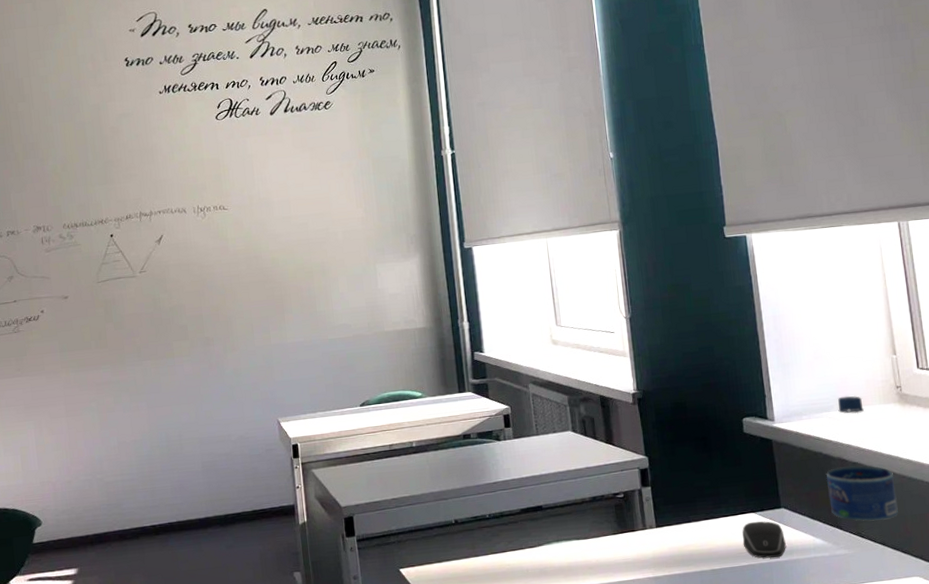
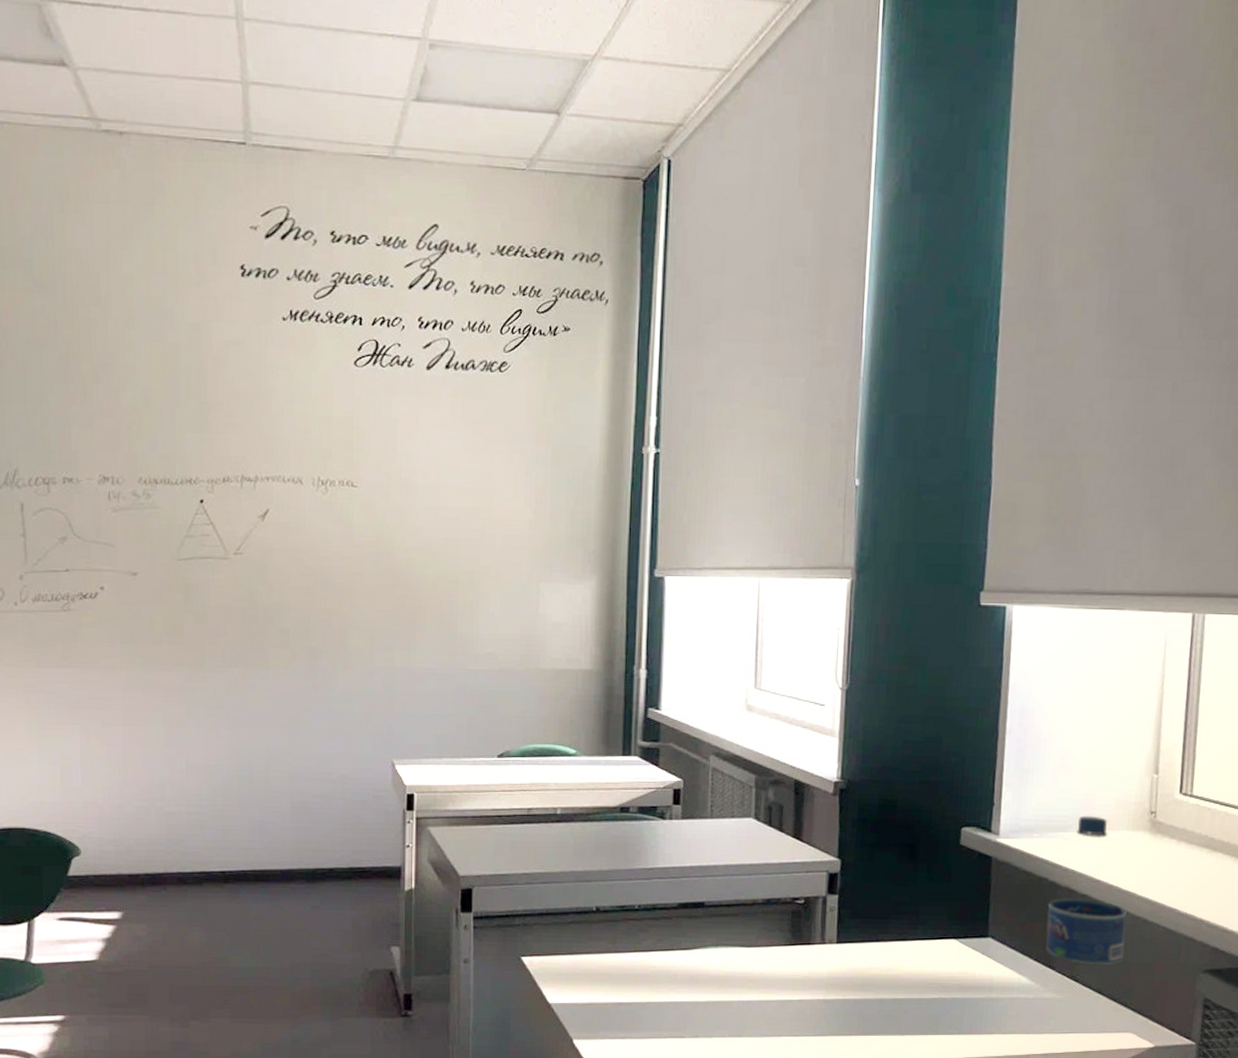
computer mouse: present [742,521,786,558] -> none [935,949,986,993]

